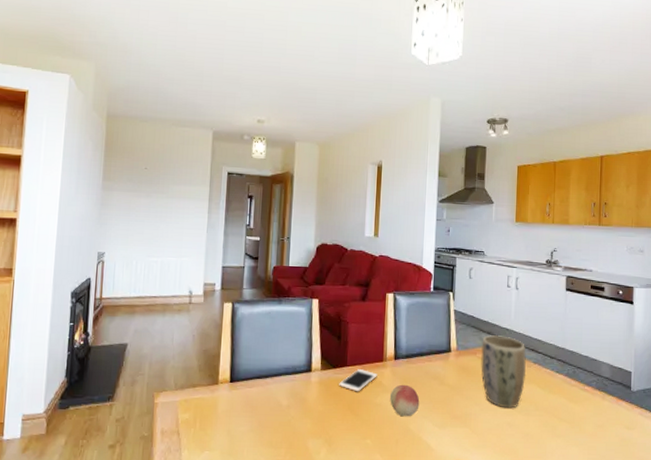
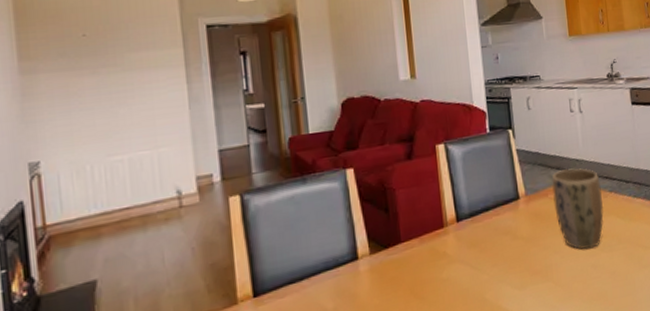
cell phone: present [339,369,377,392] -> none [395,242,440,272]
fruit: present [390,384,420,417] -> none [458,248,494,287]

